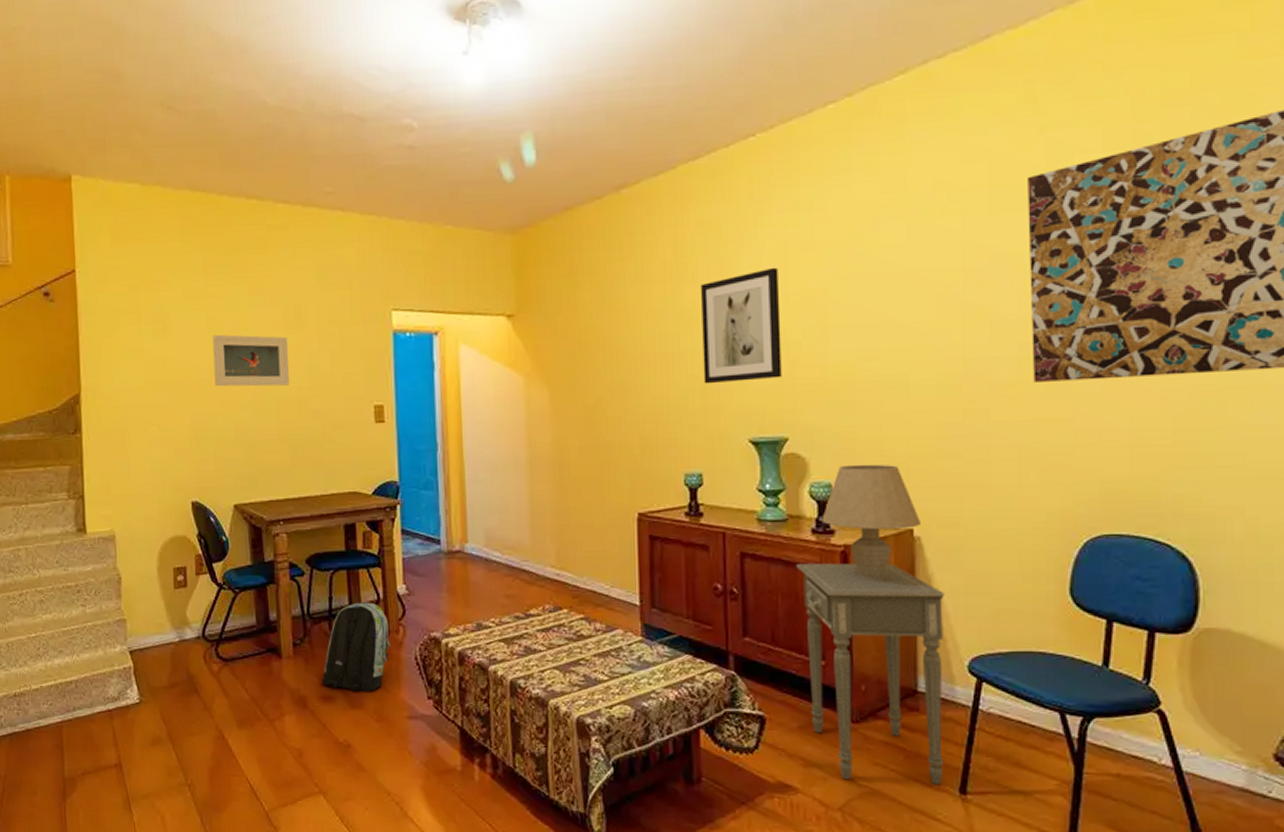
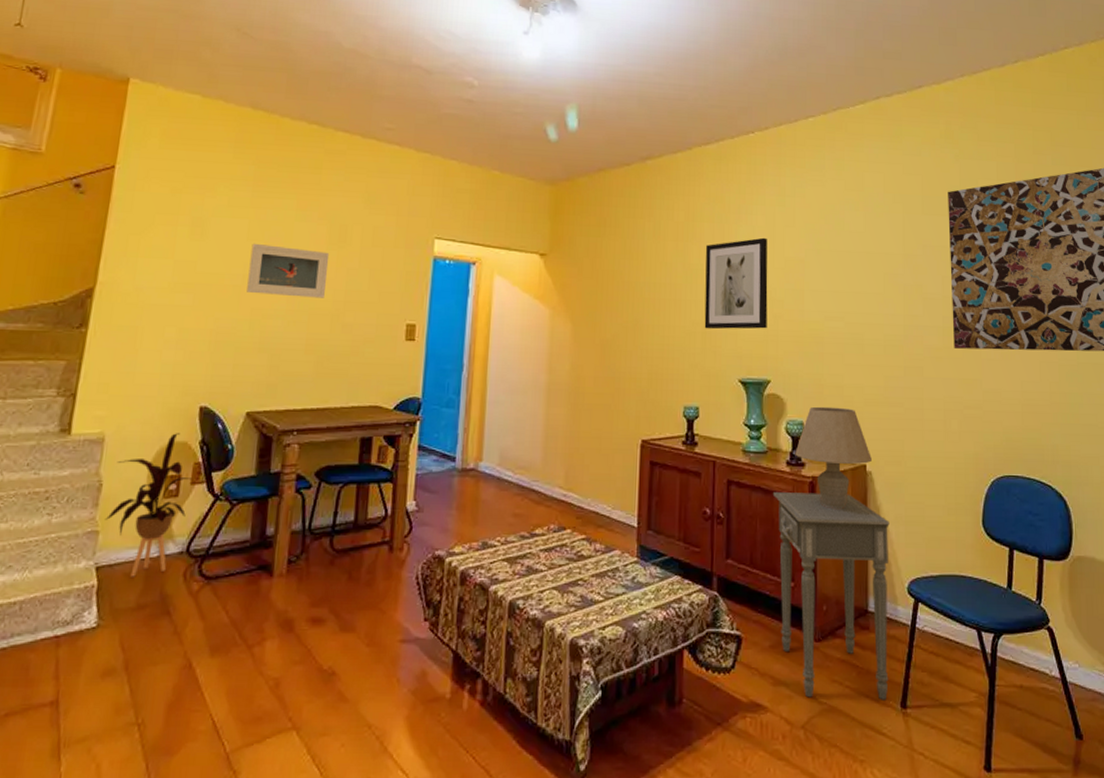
house plant: none [129,528,196,660] -> present [104,433,191,577]
backpack: present [321,602,390,692] -> none [313,518,393,614]

